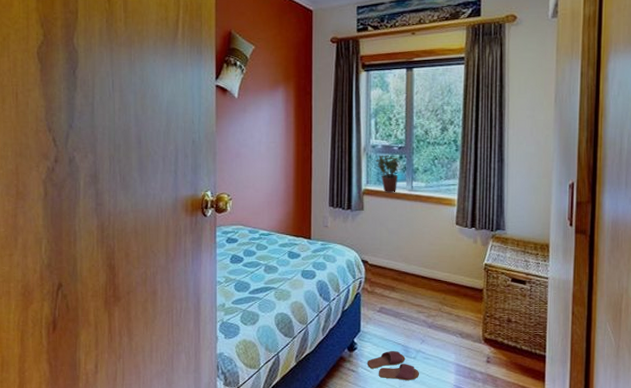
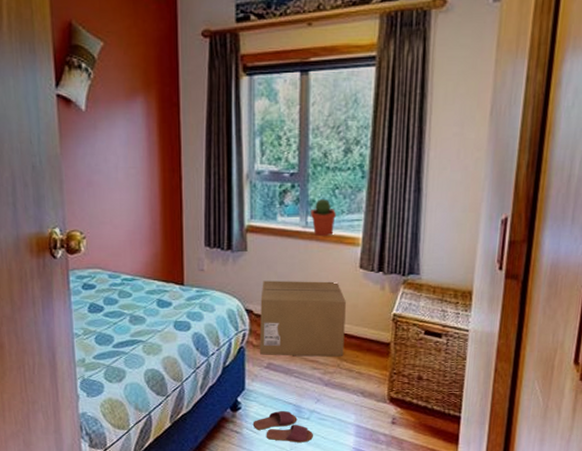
box: none [374,235,445,302] -> present [260,280,346,357]
potted plant: present [375,155,400,193] -> none [261,183,291,230]
succulent plant: none [415,167,436,199] -> present [311,198,336,237]

